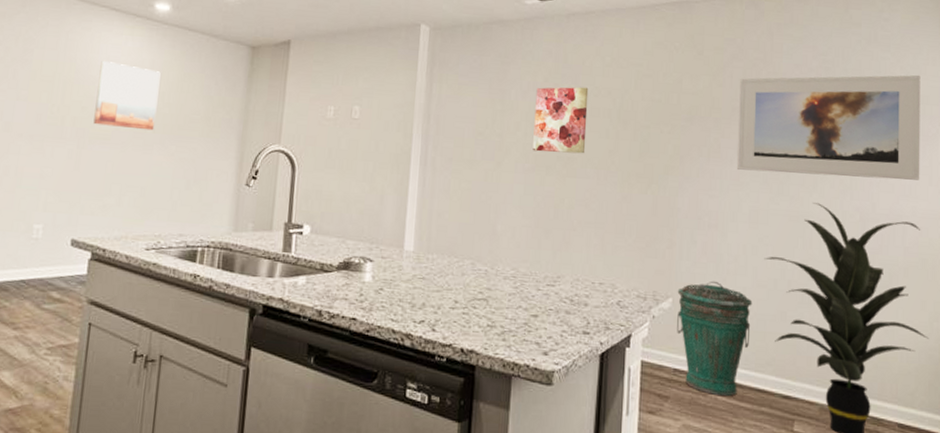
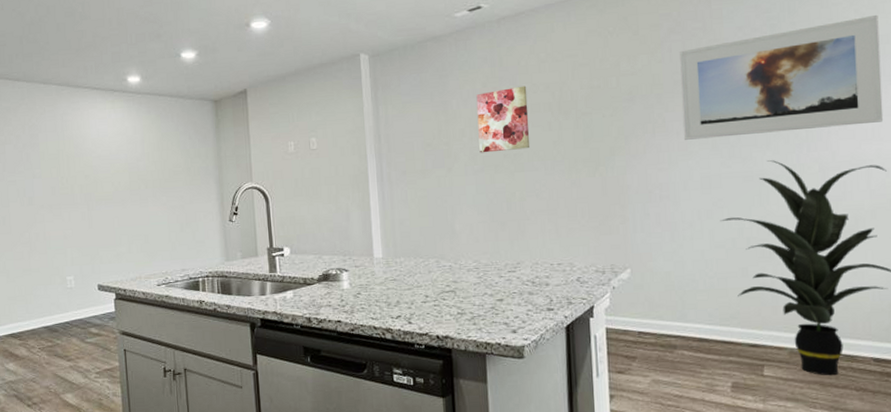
wall art: present [93,61,161,131] -> none [93,134,146,189]
trash can: present [677,280,753,397] -> none [634,247,712,352]

